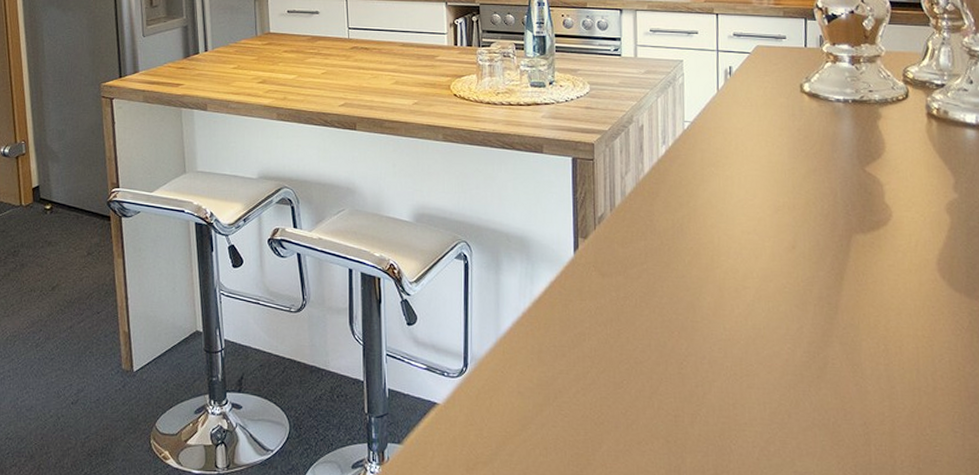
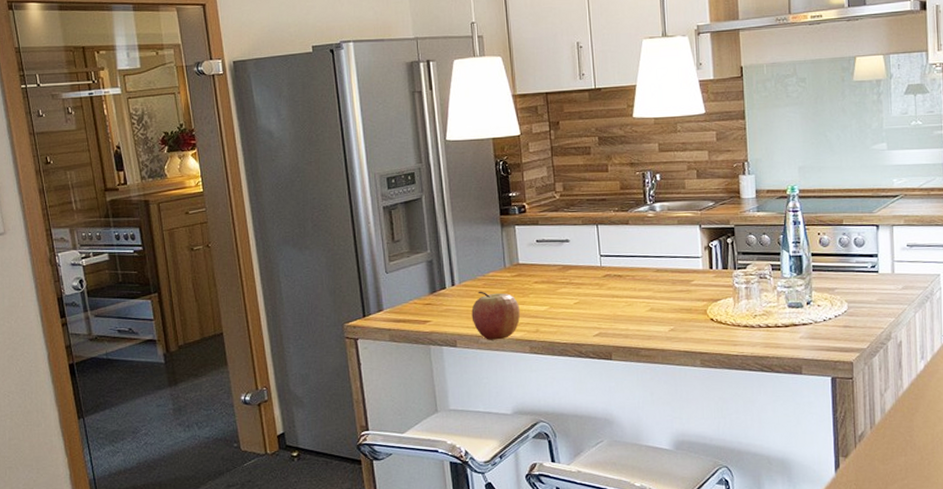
fruit: none [222,57,270,106] -> present [471,291,521,340]

